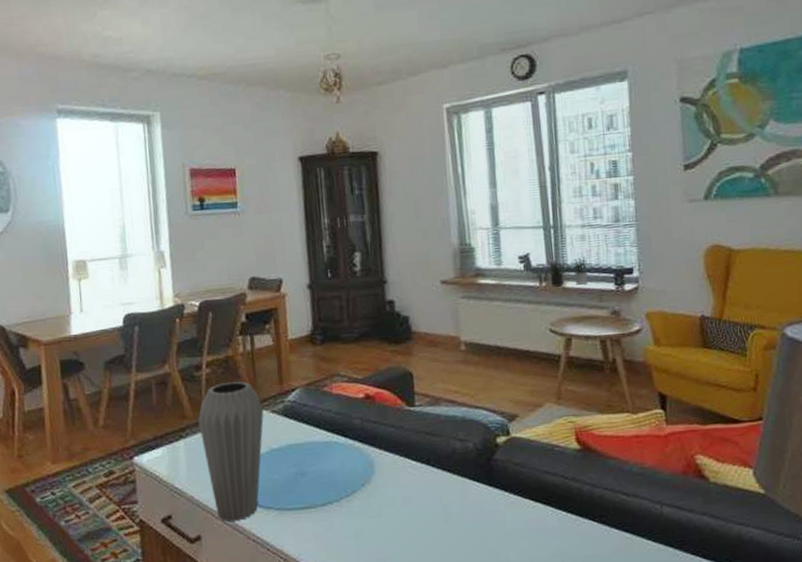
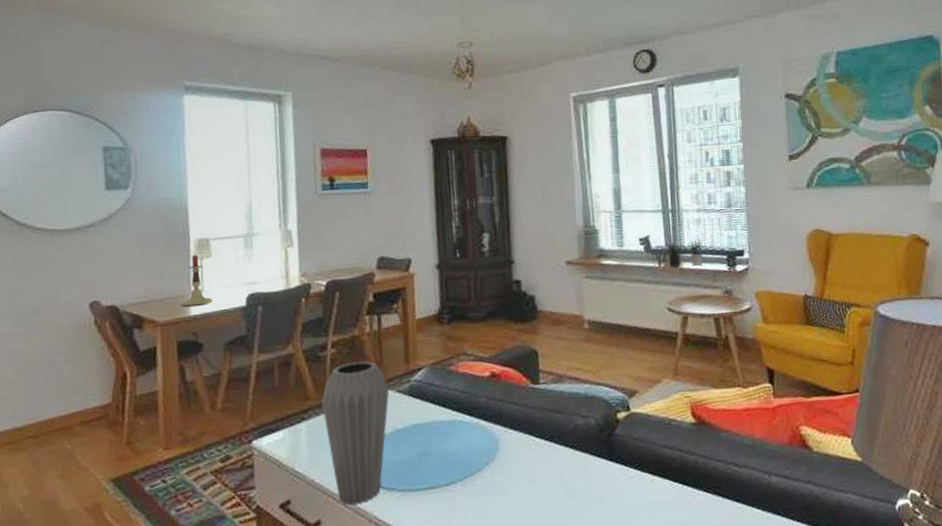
candlestick: none [62,276,91,327] -> present [181,255,212,307]

